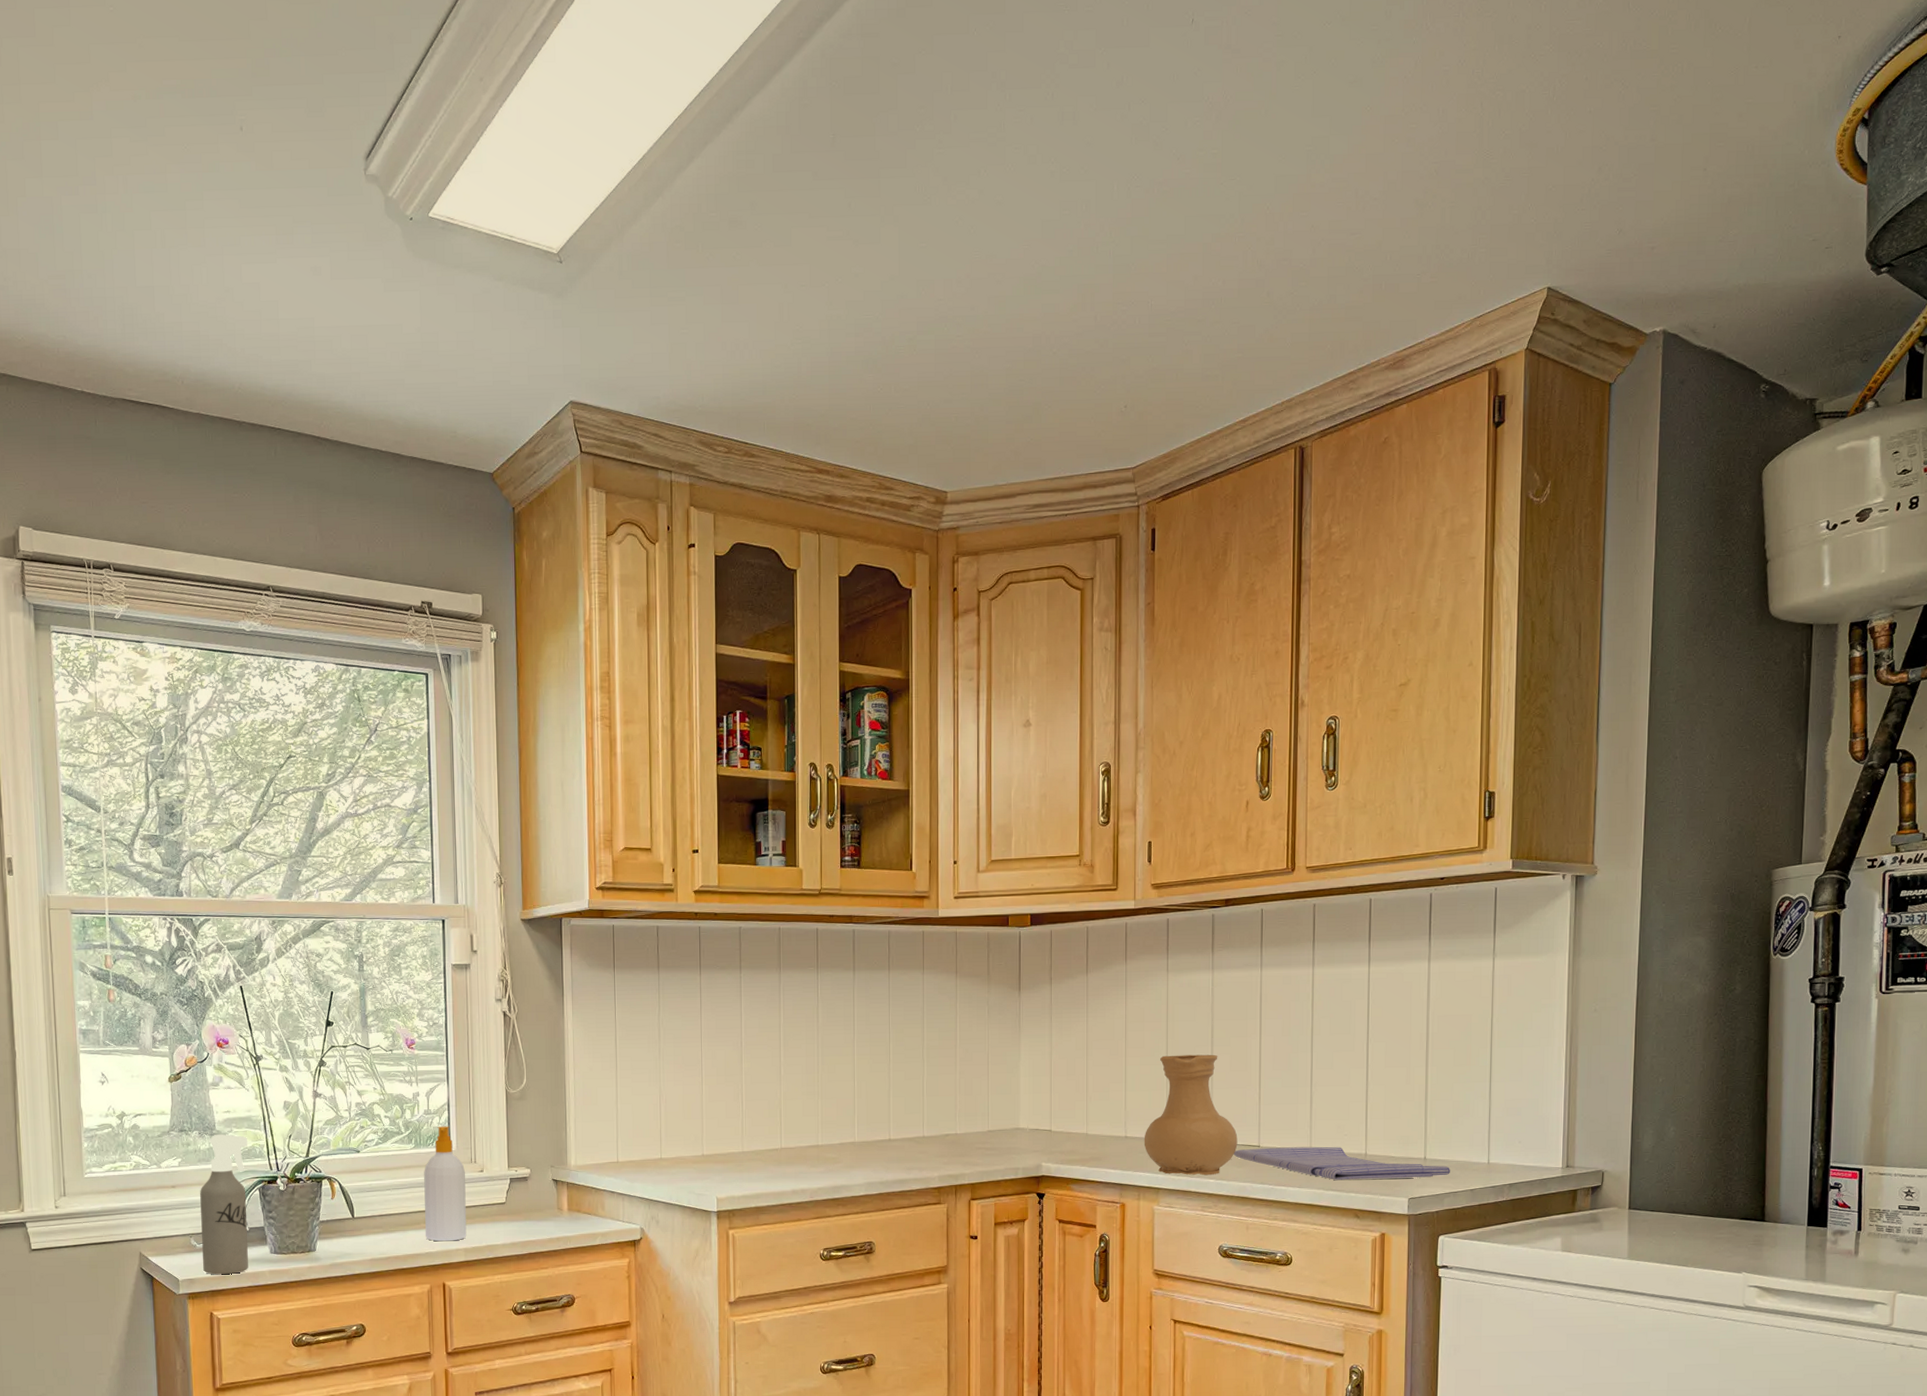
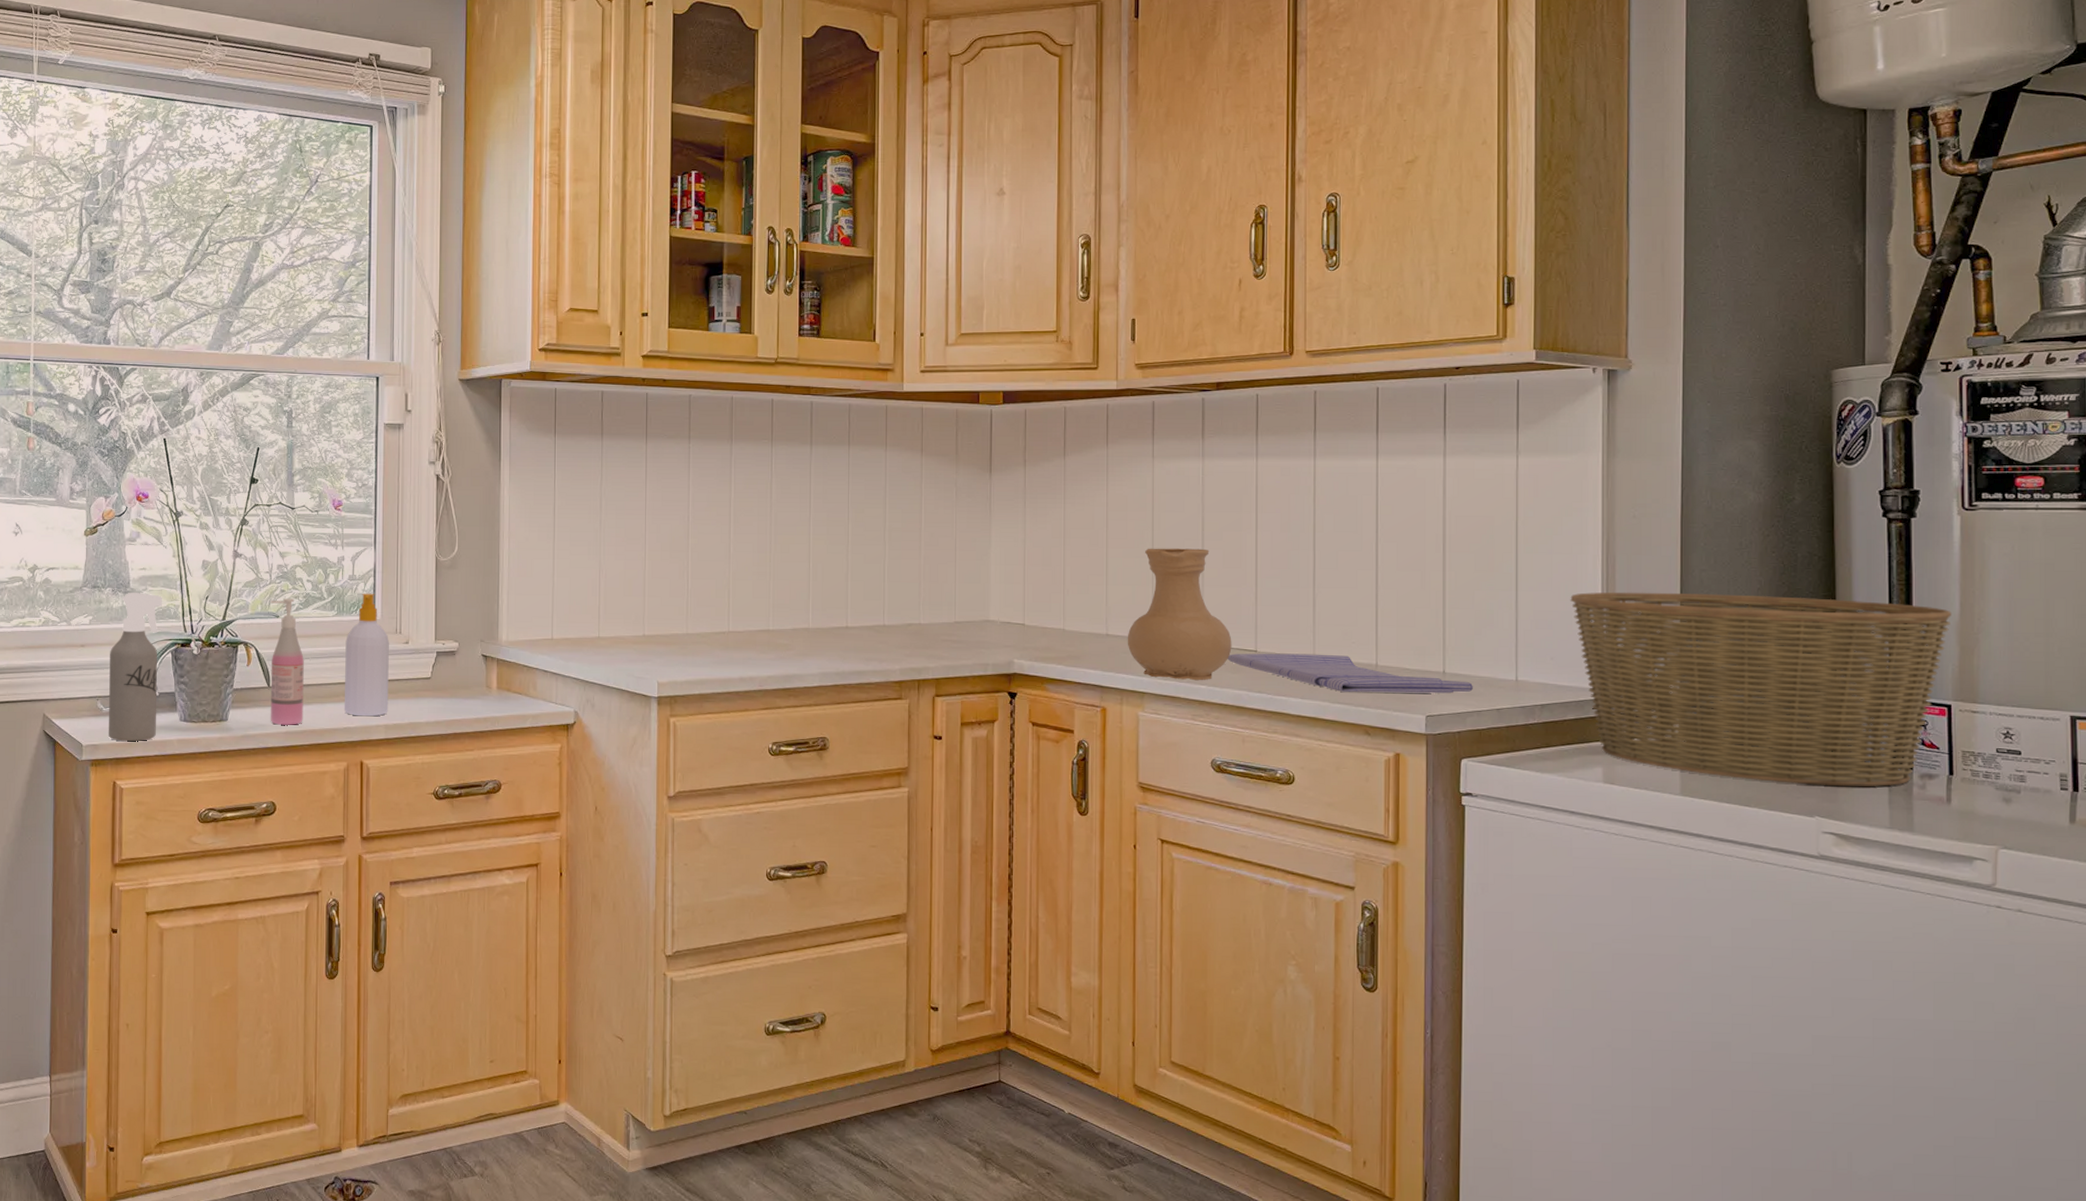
soap dispenser: none [351,1134,387,1253] -> present [270,598,304,725]
basket: none [1537,1077,1866,1245] -> present [1570,592,1951,787]

